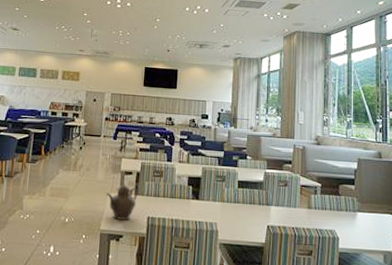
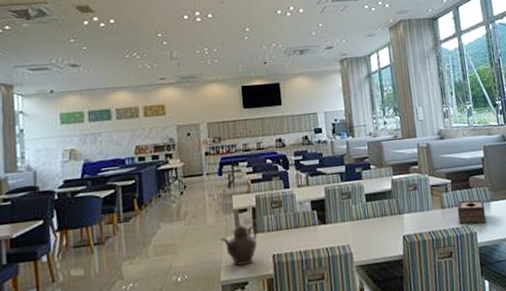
tissue box: none [323,205,350,231] -> present [457,200,486,225]

